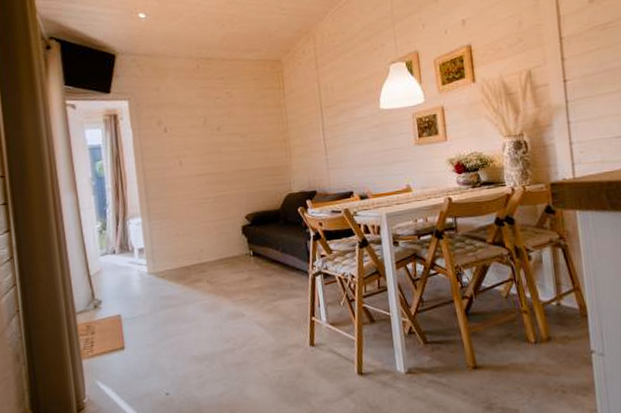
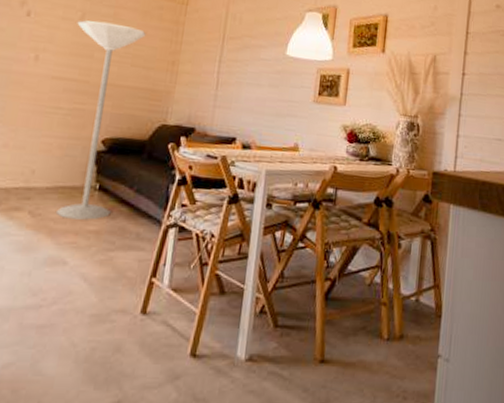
floor lamp: none [202,119,267,282] -> present [55,20,146,220]

